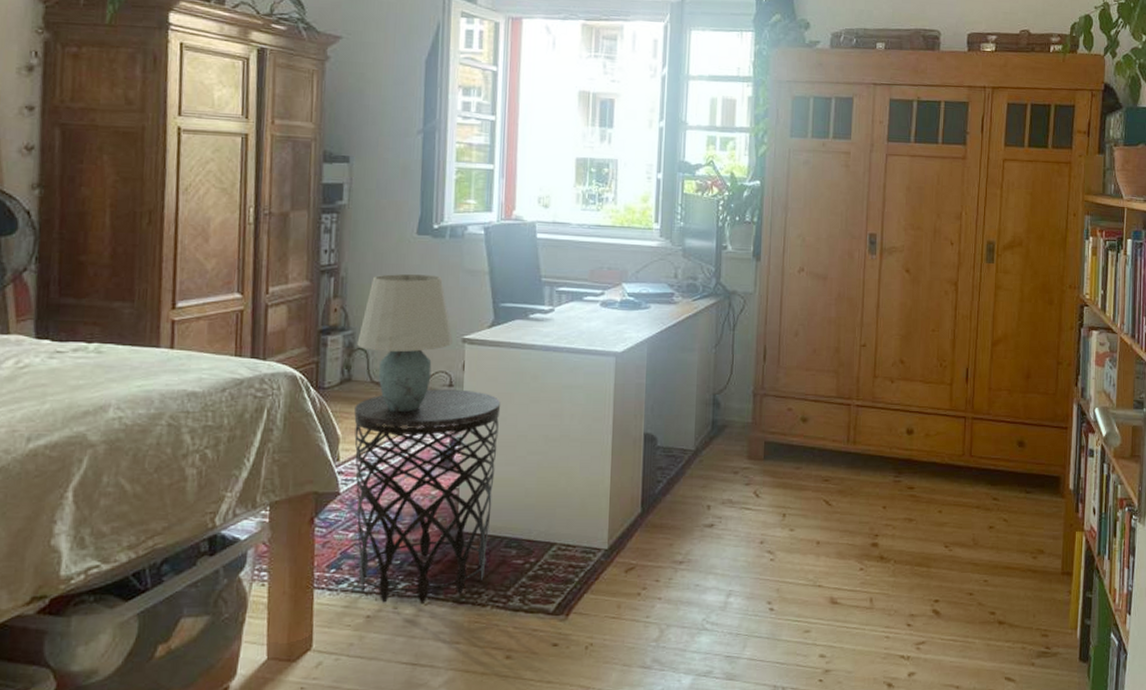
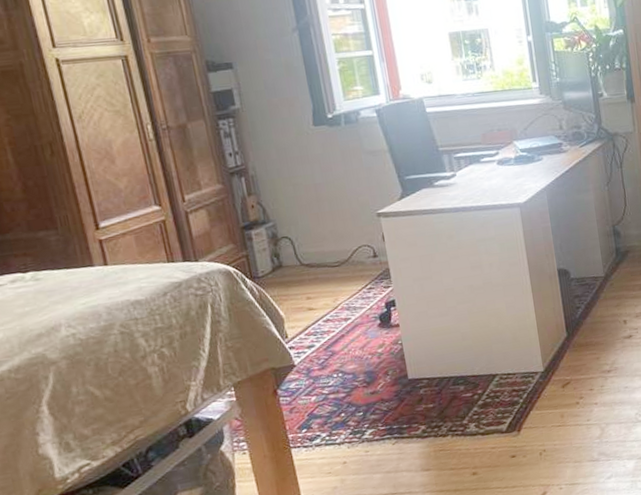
side table: present [354,389,501,605] -> none [291,257,440,449]
table lamp: present [357,274,454,412] -> none [279,160,369,288]

